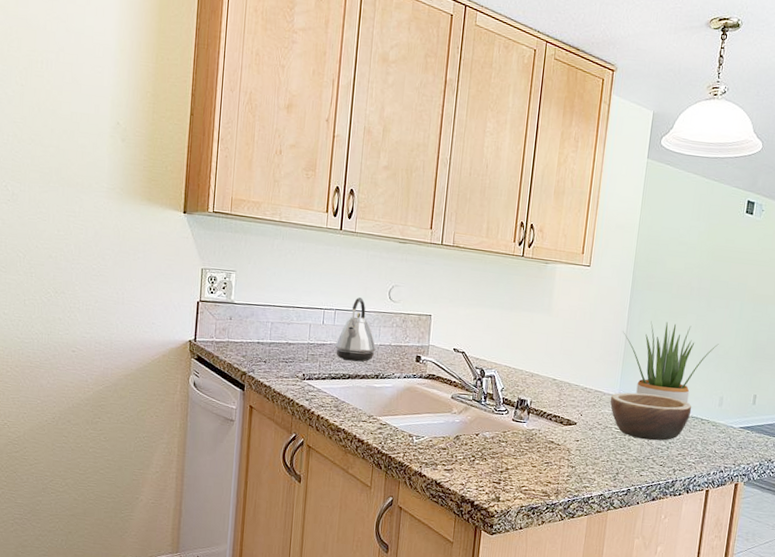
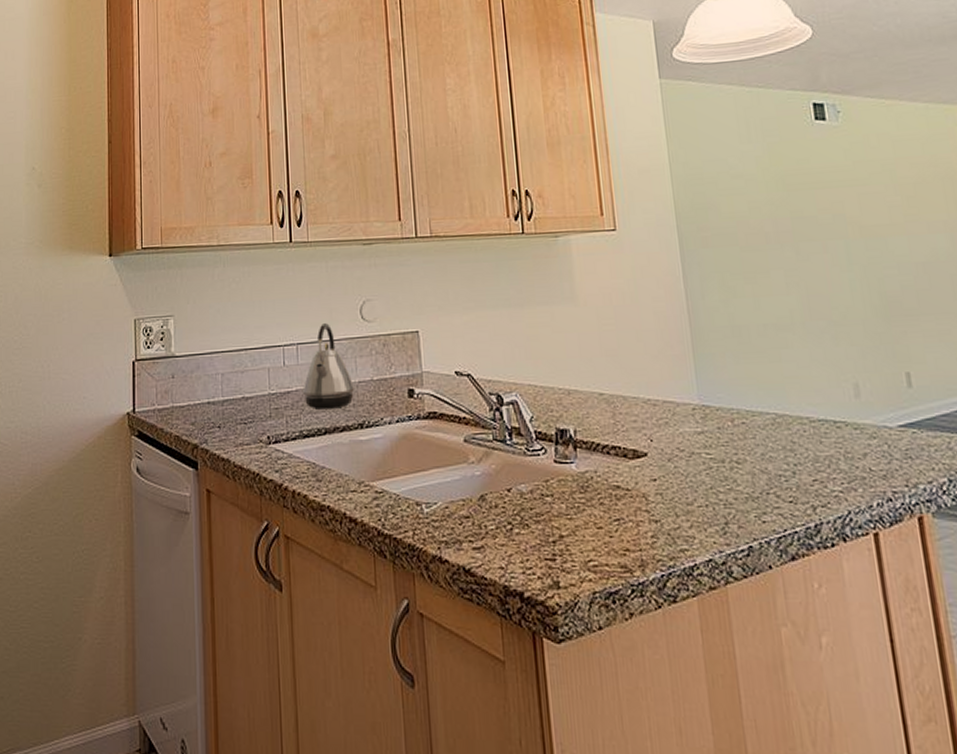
bowl: present [610,392,692,441] -> none [687,394,816,465]
potted plant: present [623,321,719,403] -> none [683,286,829,400]

